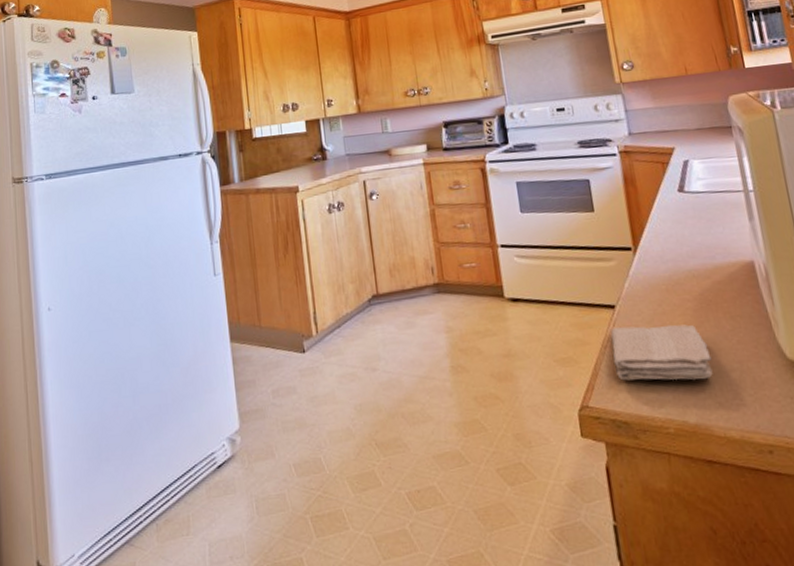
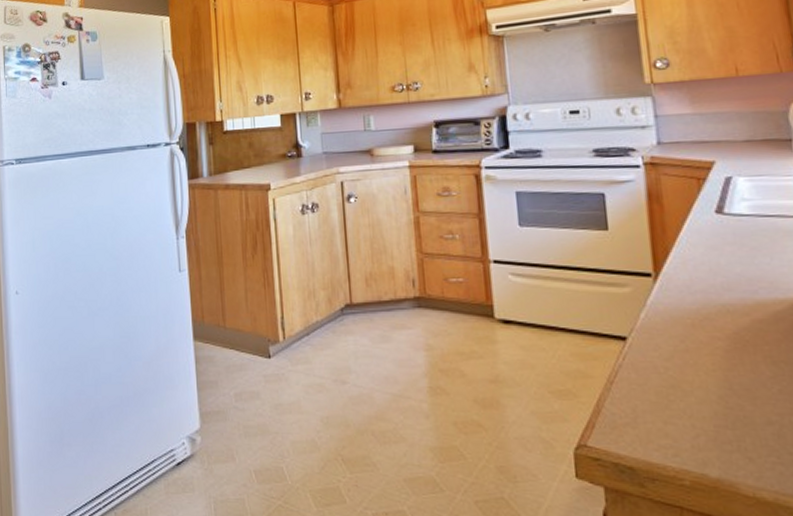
washcloth: present [610,324,713,381] -> none [619,362,744,430]

